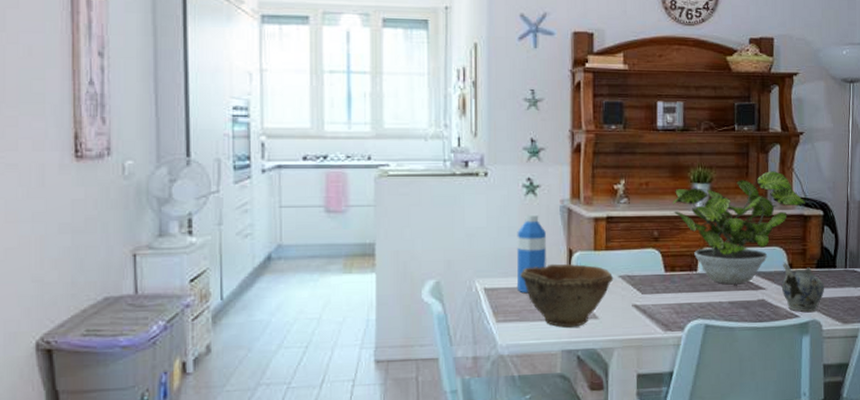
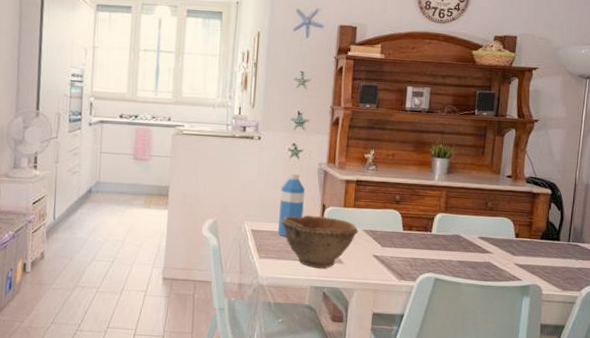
potted plant: present [672,171,806,285] -> none [413,152,536,247]
teapot: present [781,263,825,312] -> none [507,232,548,277]

